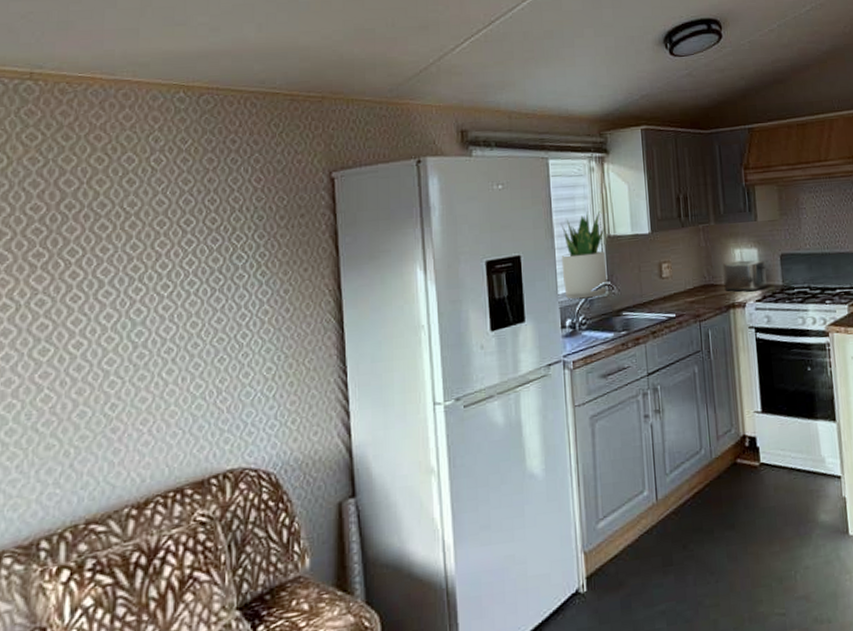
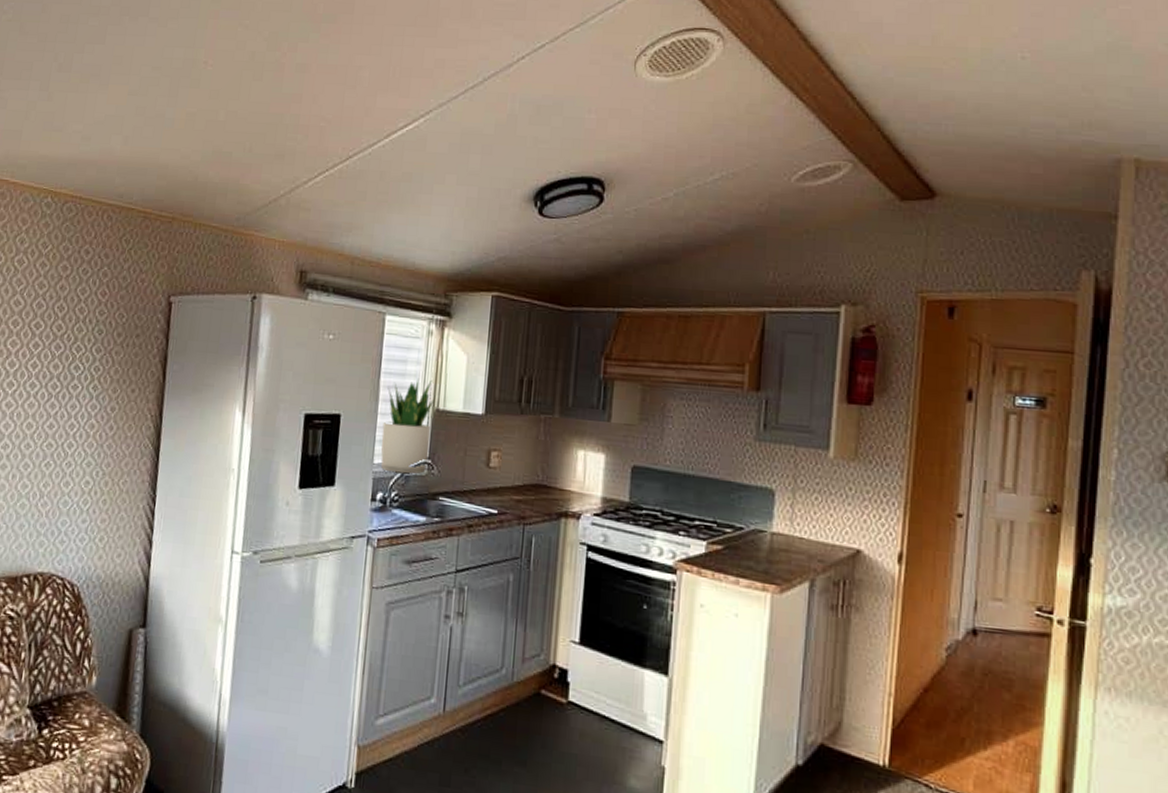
toaster: present [722,259,767,292] -> none [559,463,613,504]

